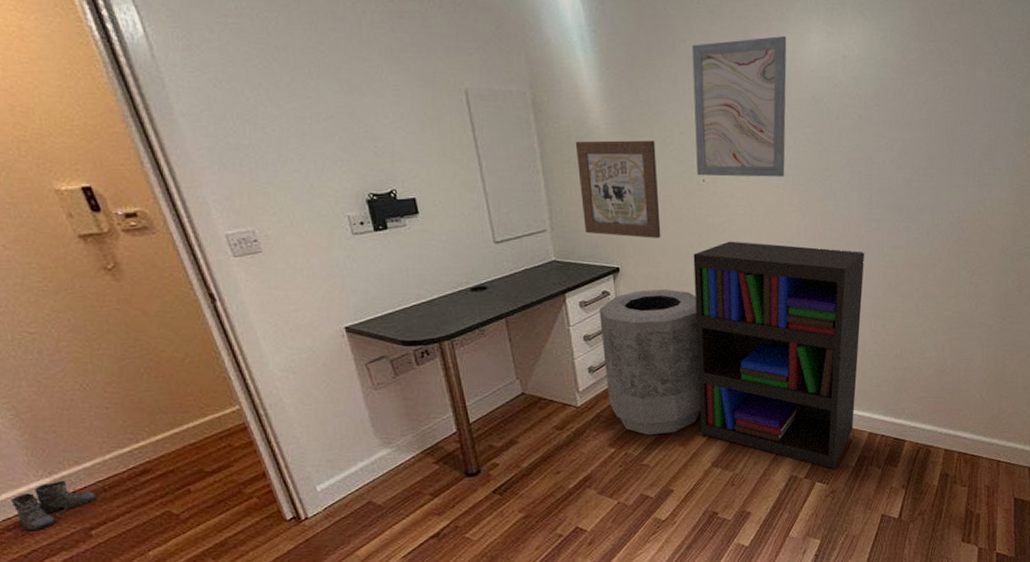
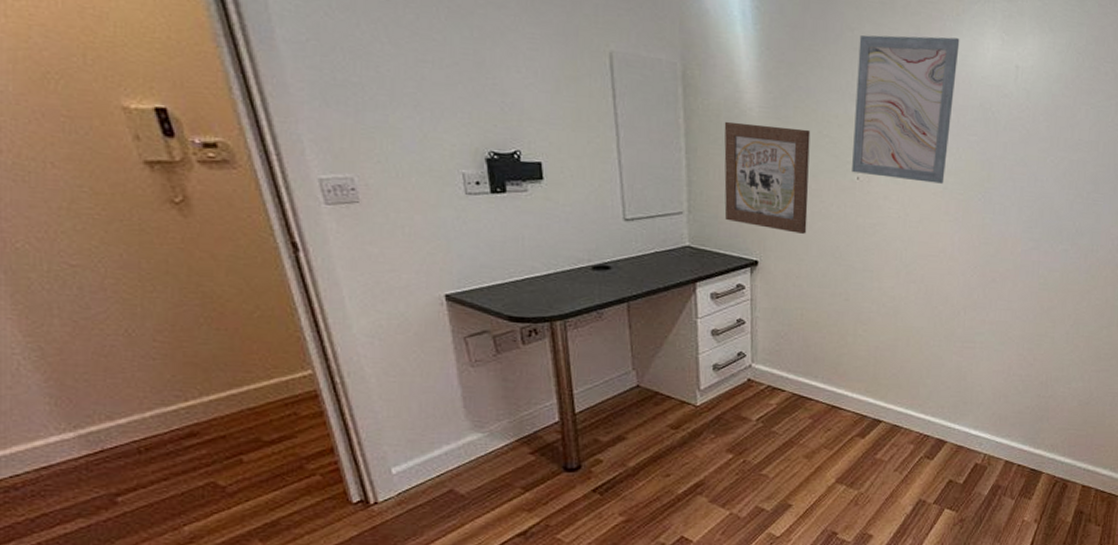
boots: present [10,480,97,533] -> none [18,436,129,492]
trash can: present [599,289,701,435] -> none [731,287,838,443]
bookshelf: present [693,241,865,470] -> none [828,245,1019,497]

